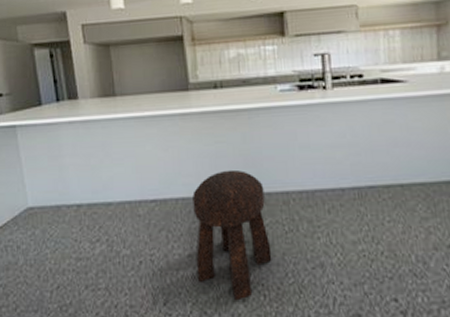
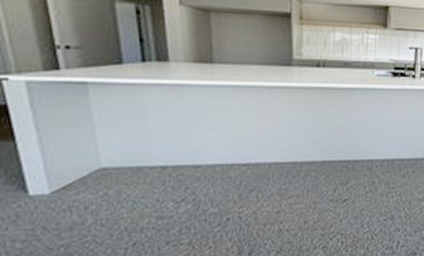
stool: present [192,169,272,301] -> none [283,140,353,248]

